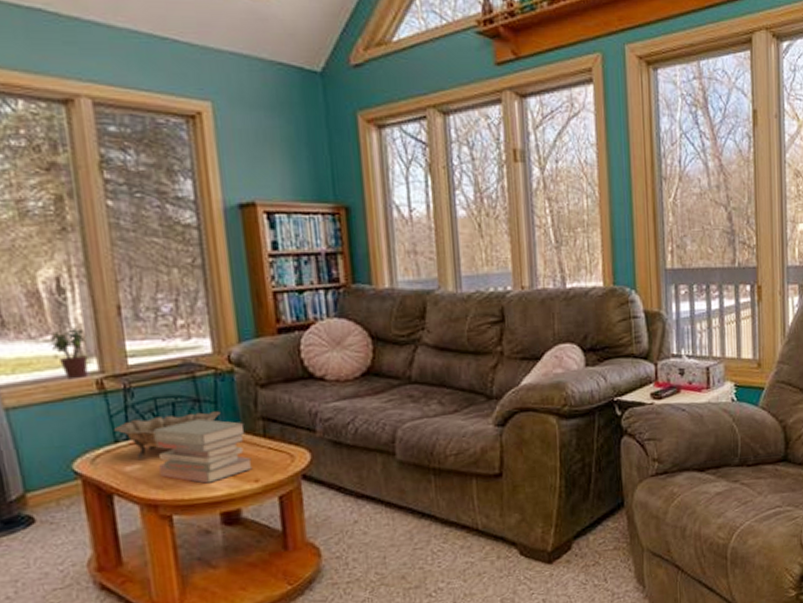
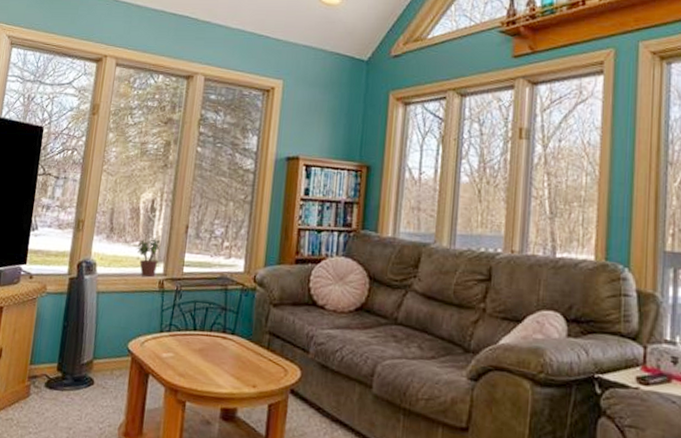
decorative bowl: present [113,411,221,461] -> none [161,315,239,351]
books: present [153,418,253,484] -> none [185,324,255,381]

